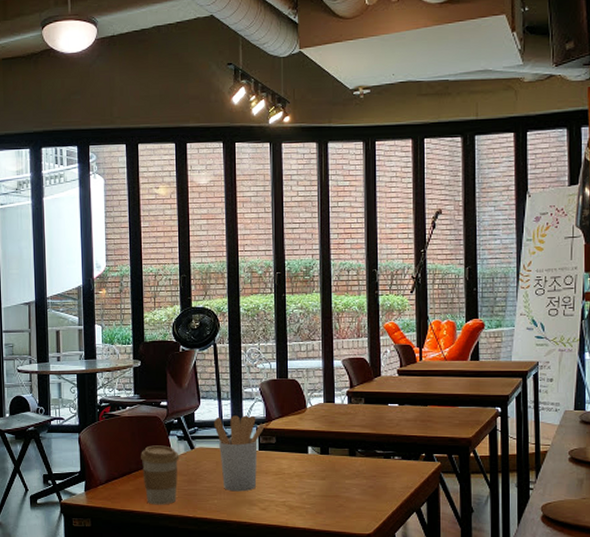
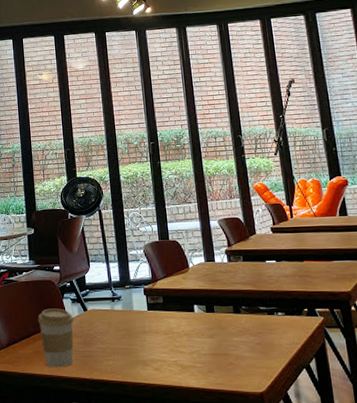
utensil holder: present [214,415,265,492] -> none [104,276,152,352]

